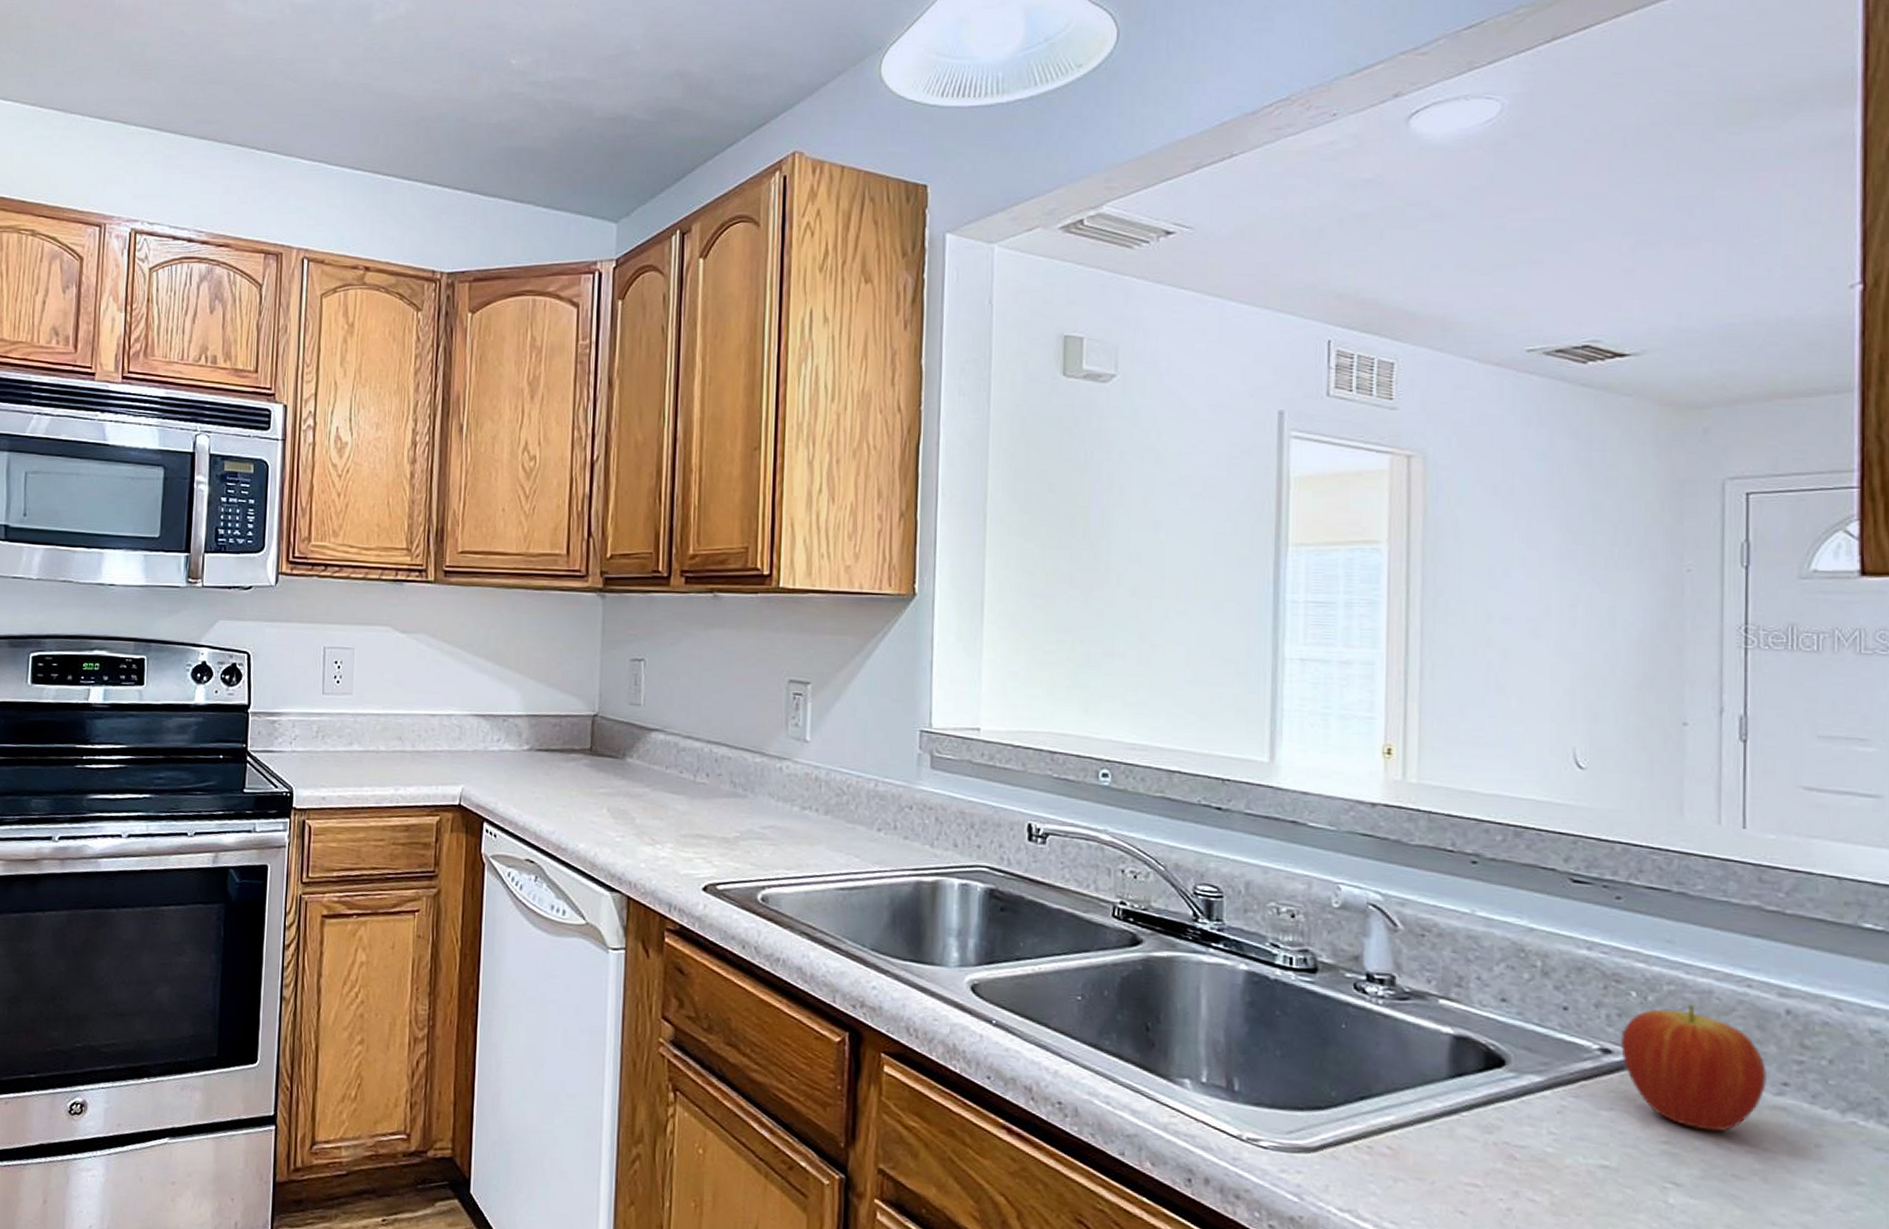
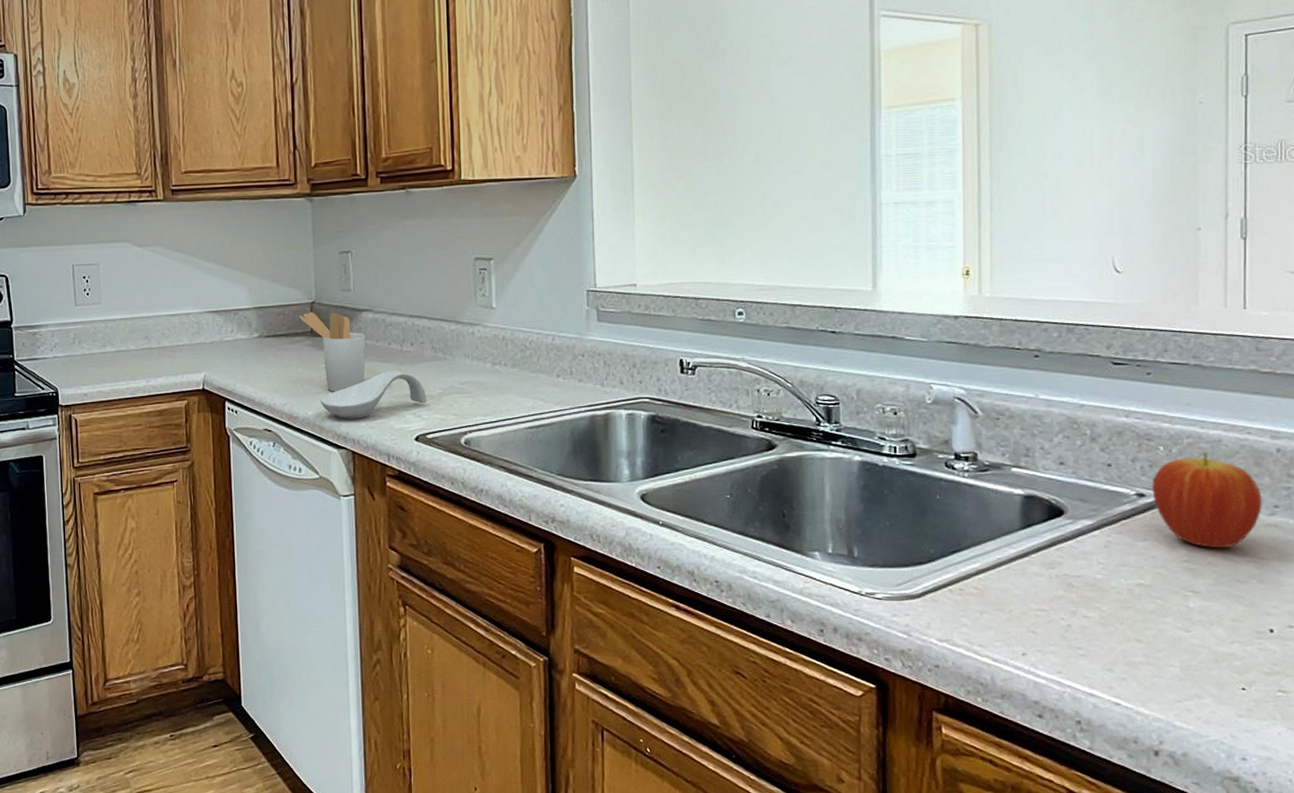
utensil holder: none [578,726,654,824] -> present [299,312,366,392]
spoon rest: none [594,804,720,858] -> present [320,371,427,419]

